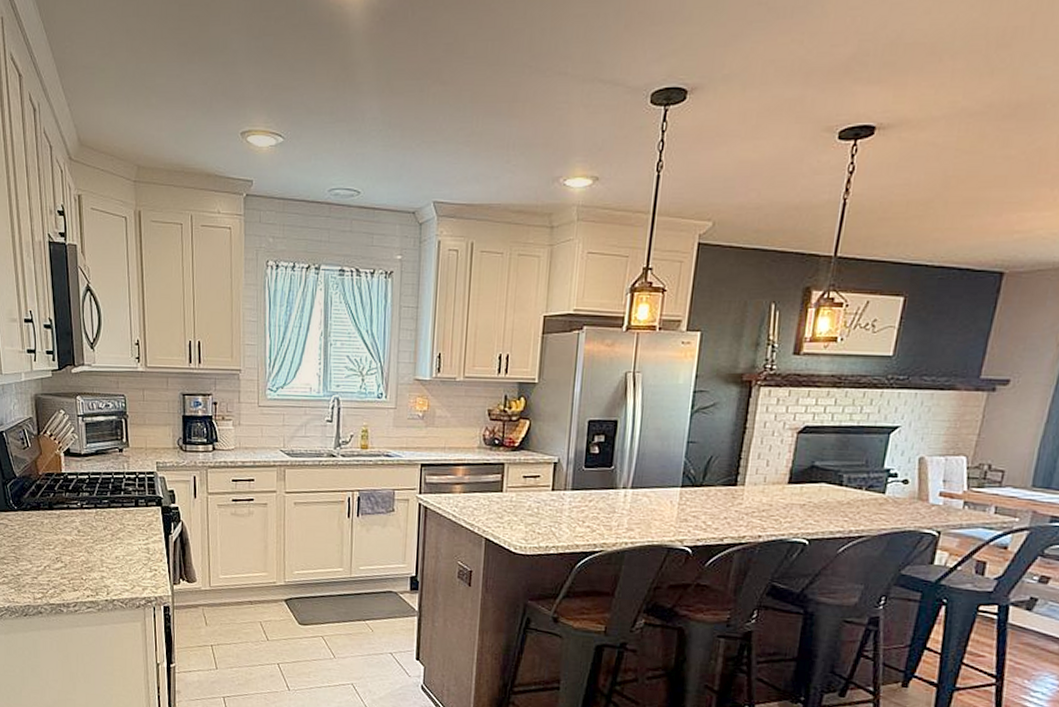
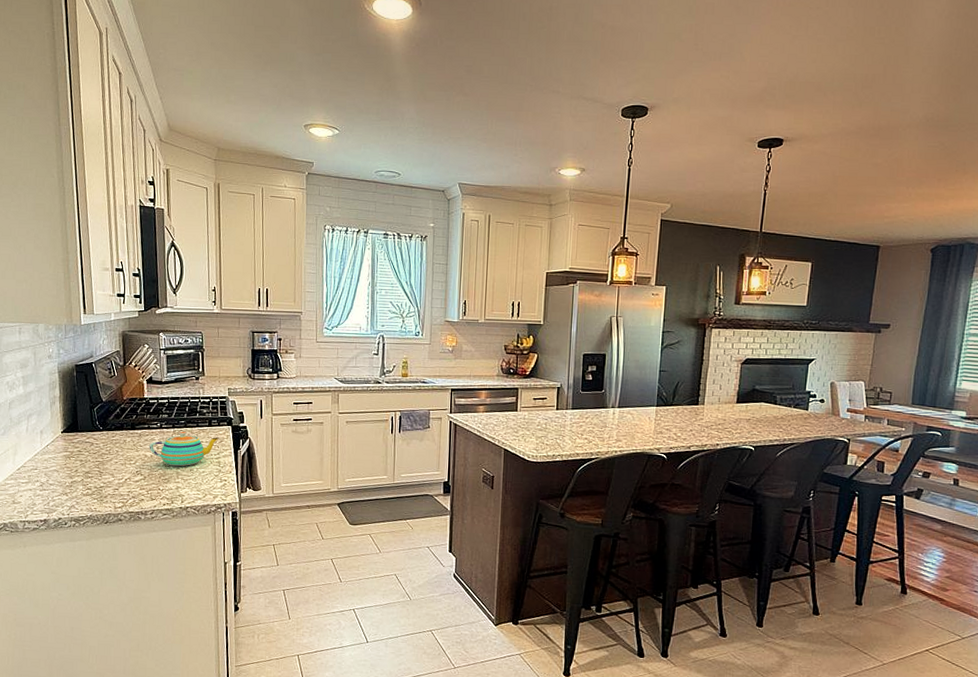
teapot: none [69,512,149,553] -> present [149,431,220,467]

